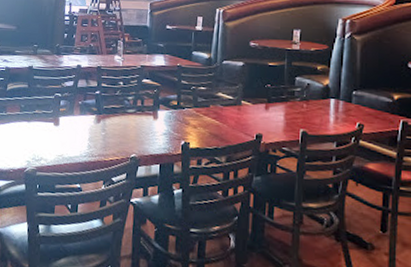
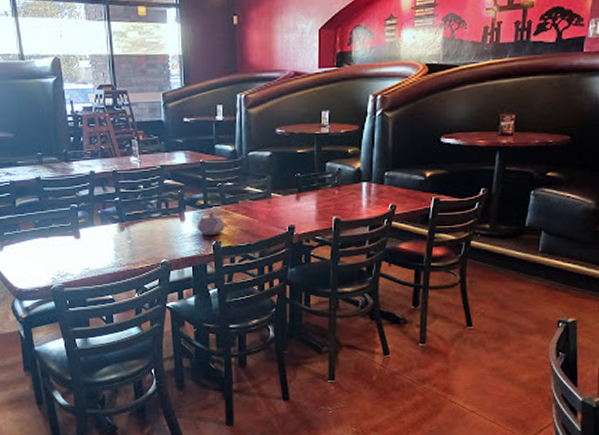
teapot: none [168,113,195,136] -> present [197,212,225,235]

